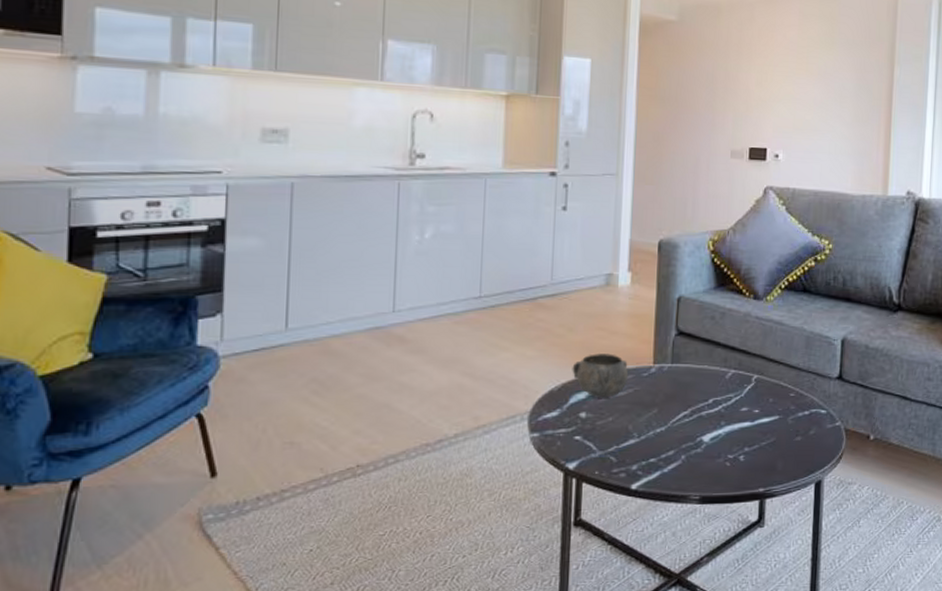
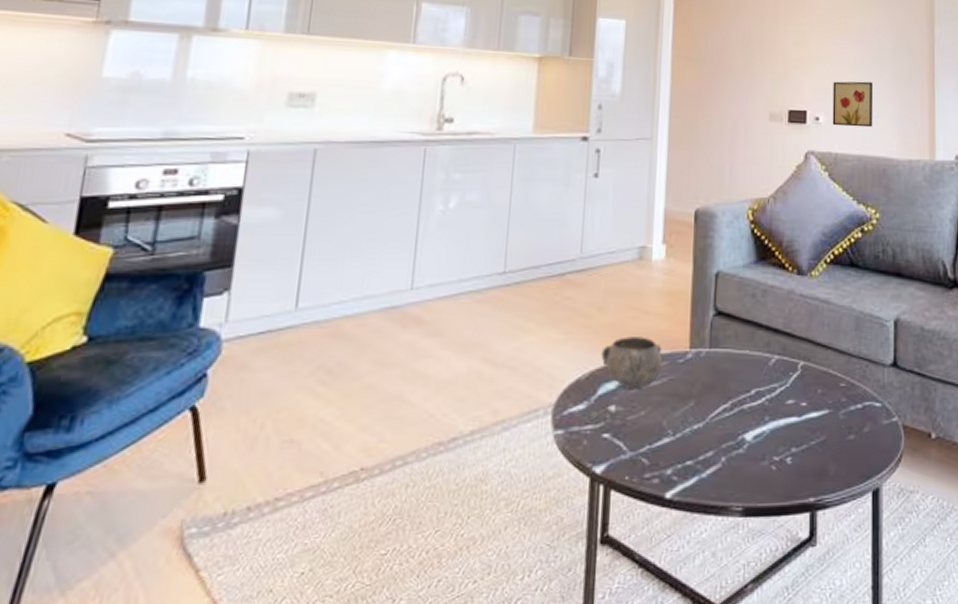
wall art: none [791,120,832,165] -> present [832,81,874,128]

